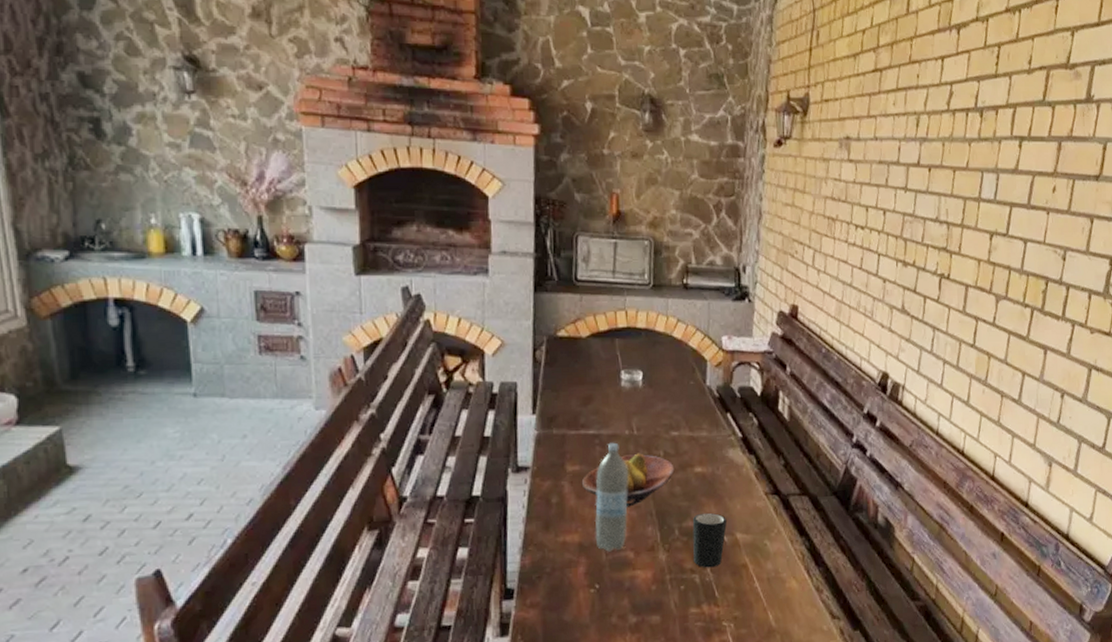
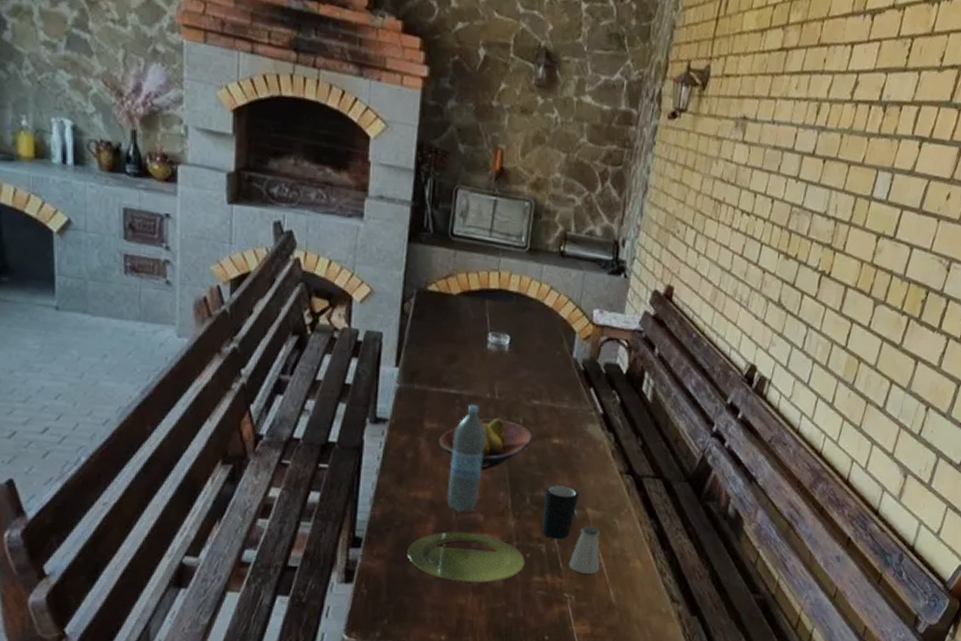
plate: none [560,571,680,623] -> present [407,532,525,583]
saltshaker: none [724,550,756,600] -> present [569,526,600,574]

